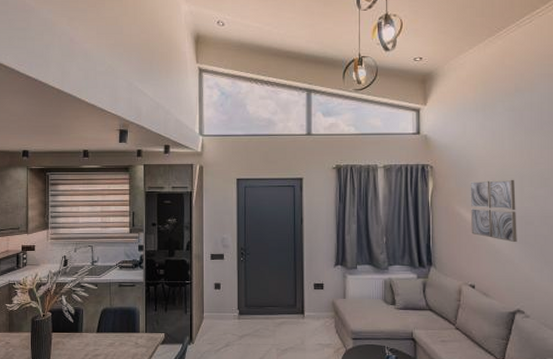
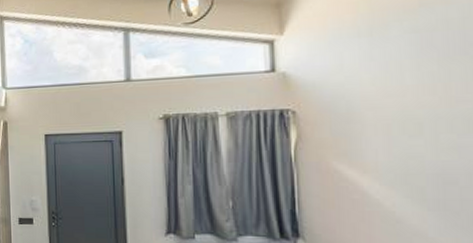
wall art: present [470,179,517,243] -> none [352,124,431,210]

